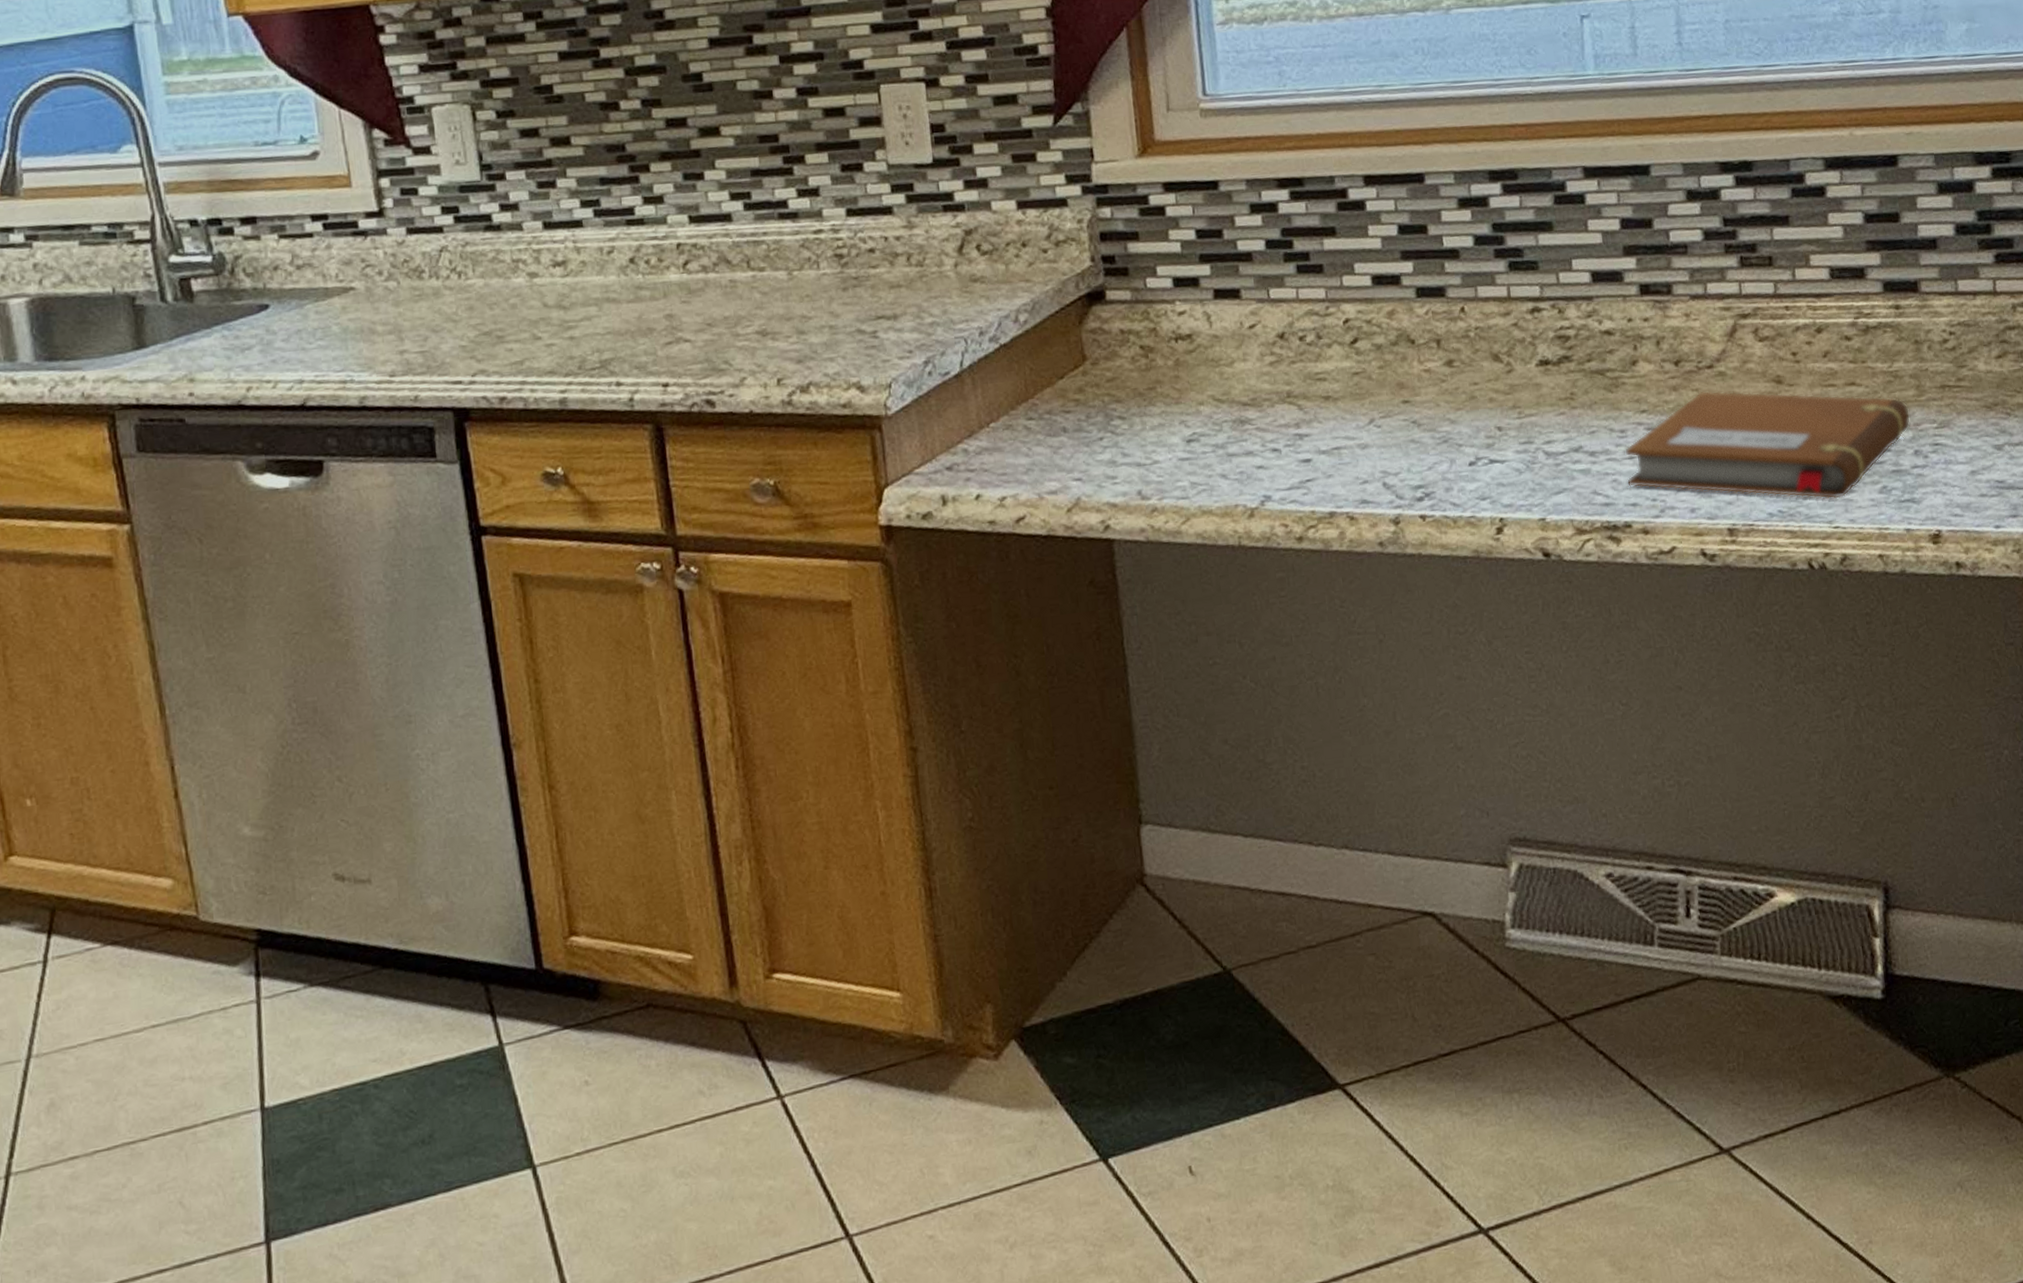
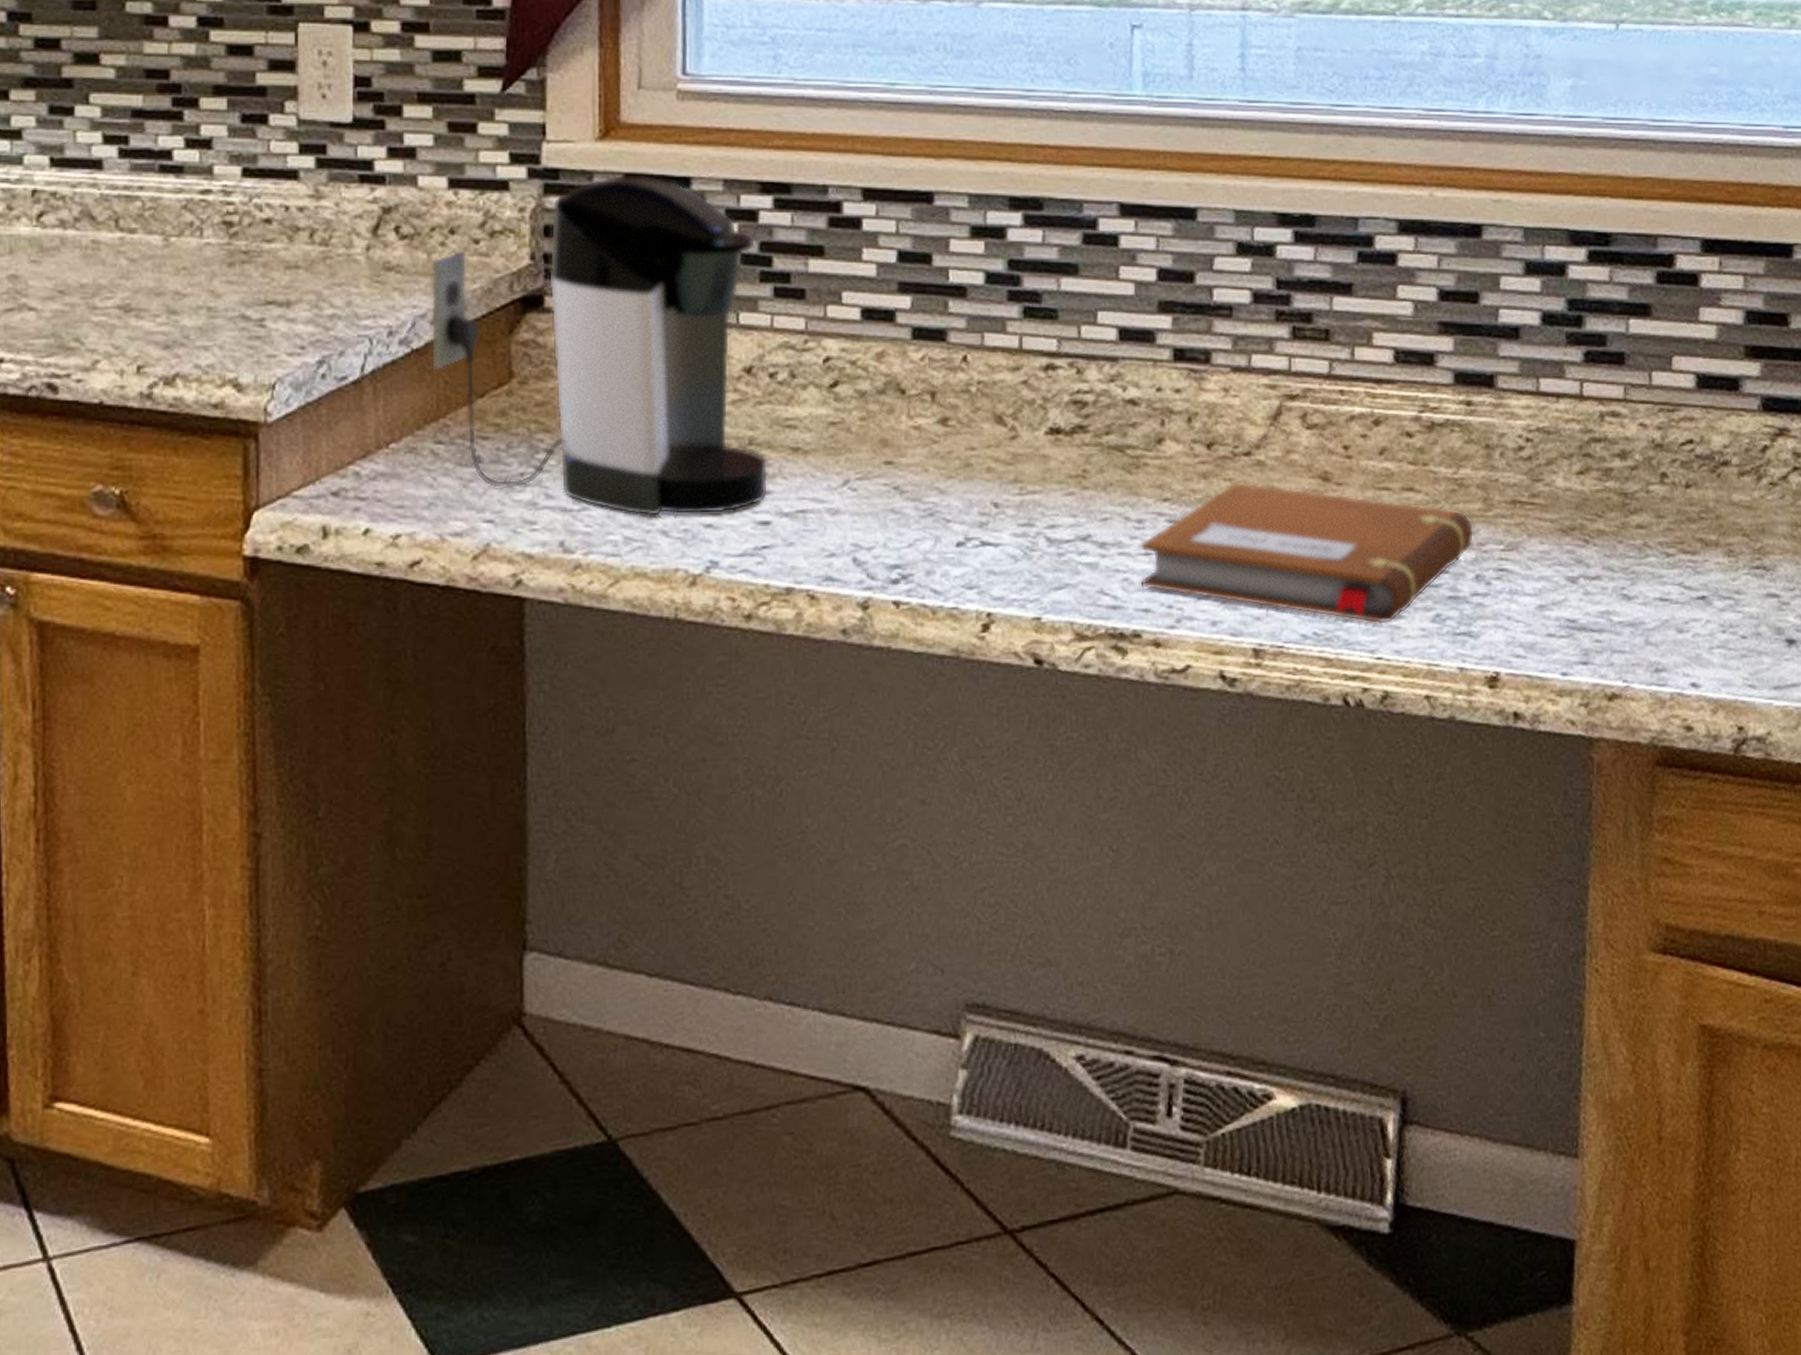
coffee maker: none [1008,181,1307,464] -> present [430,173,769,517]

